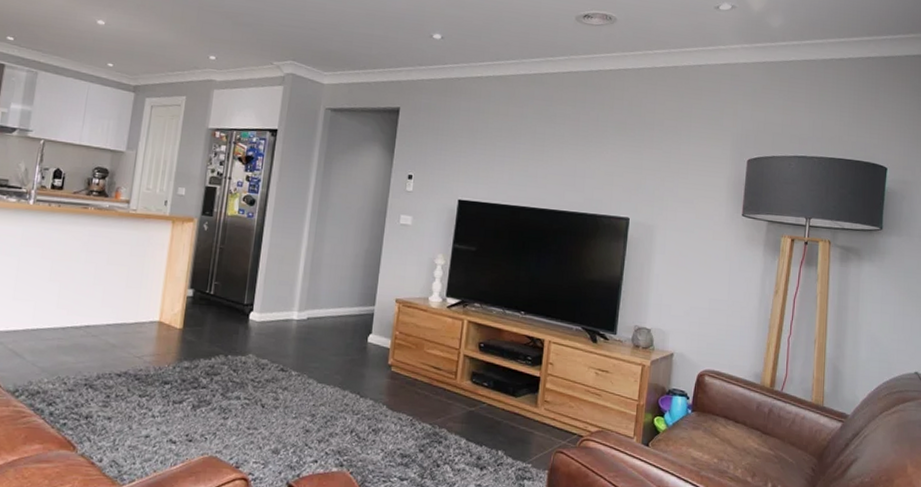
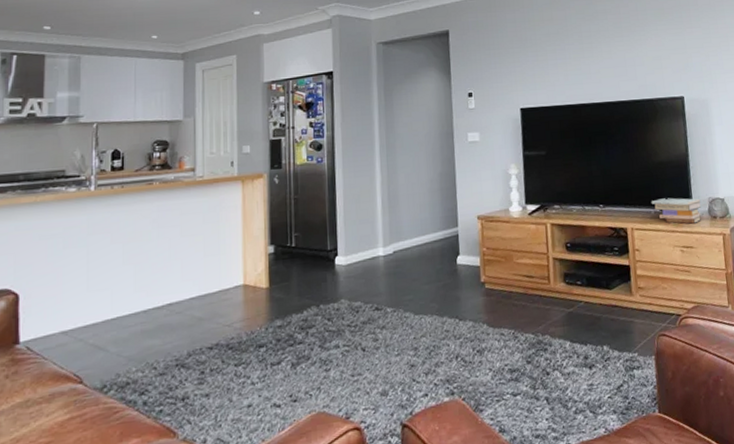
books: none [574,317,626,349] -> present [651,197,701,224]

